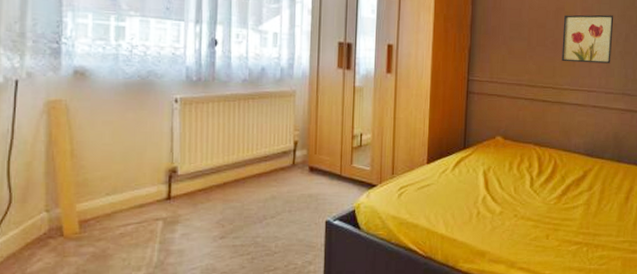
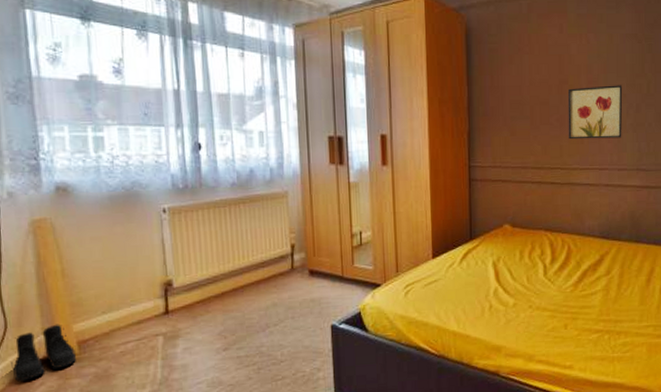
boots: none [11,202,77,256] -> present [11,324,77,382]

